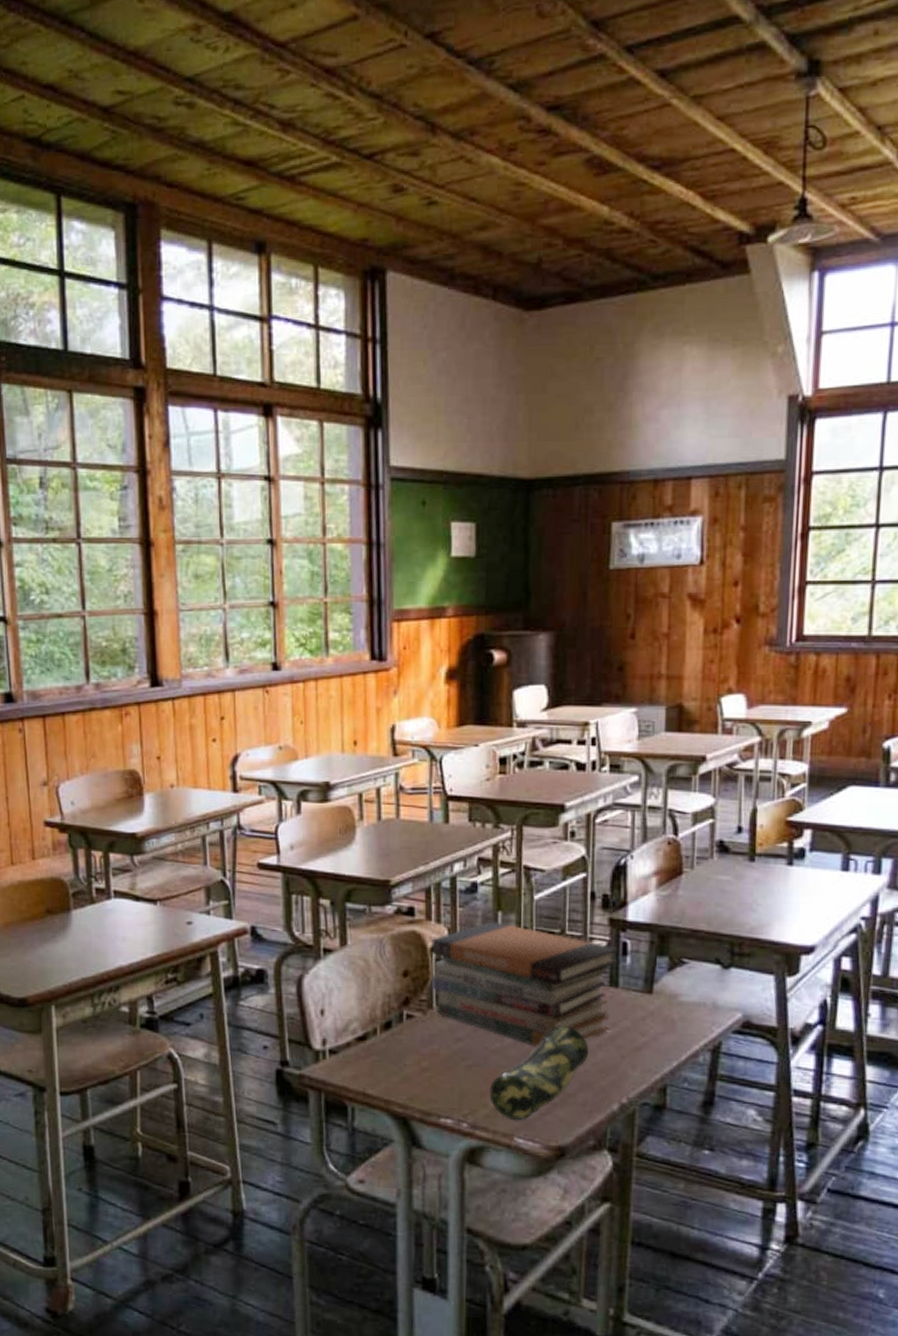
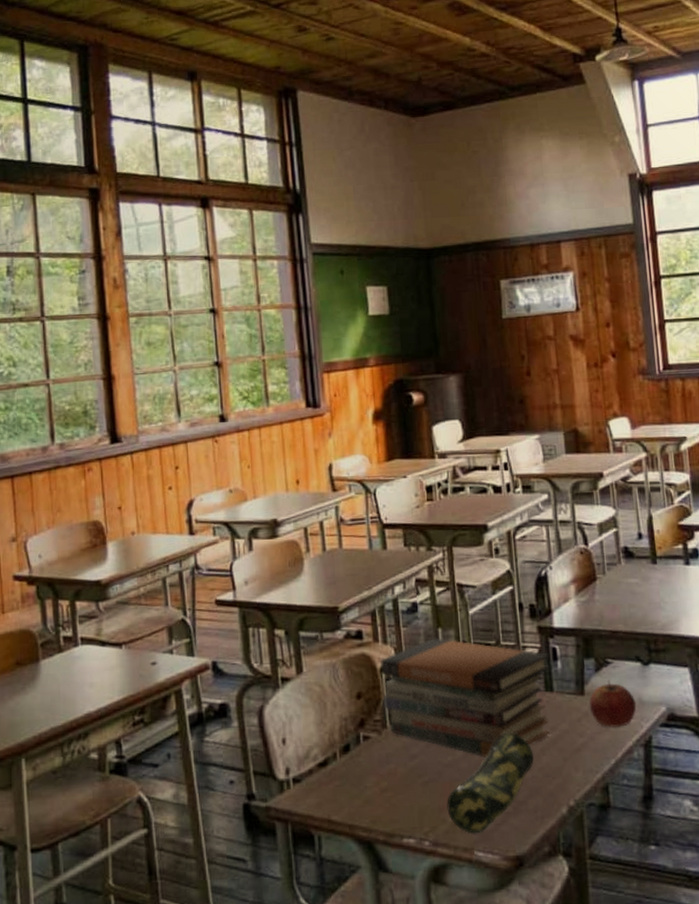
apple: none [656,980,710,1030] -> present [589,679,637,727]

